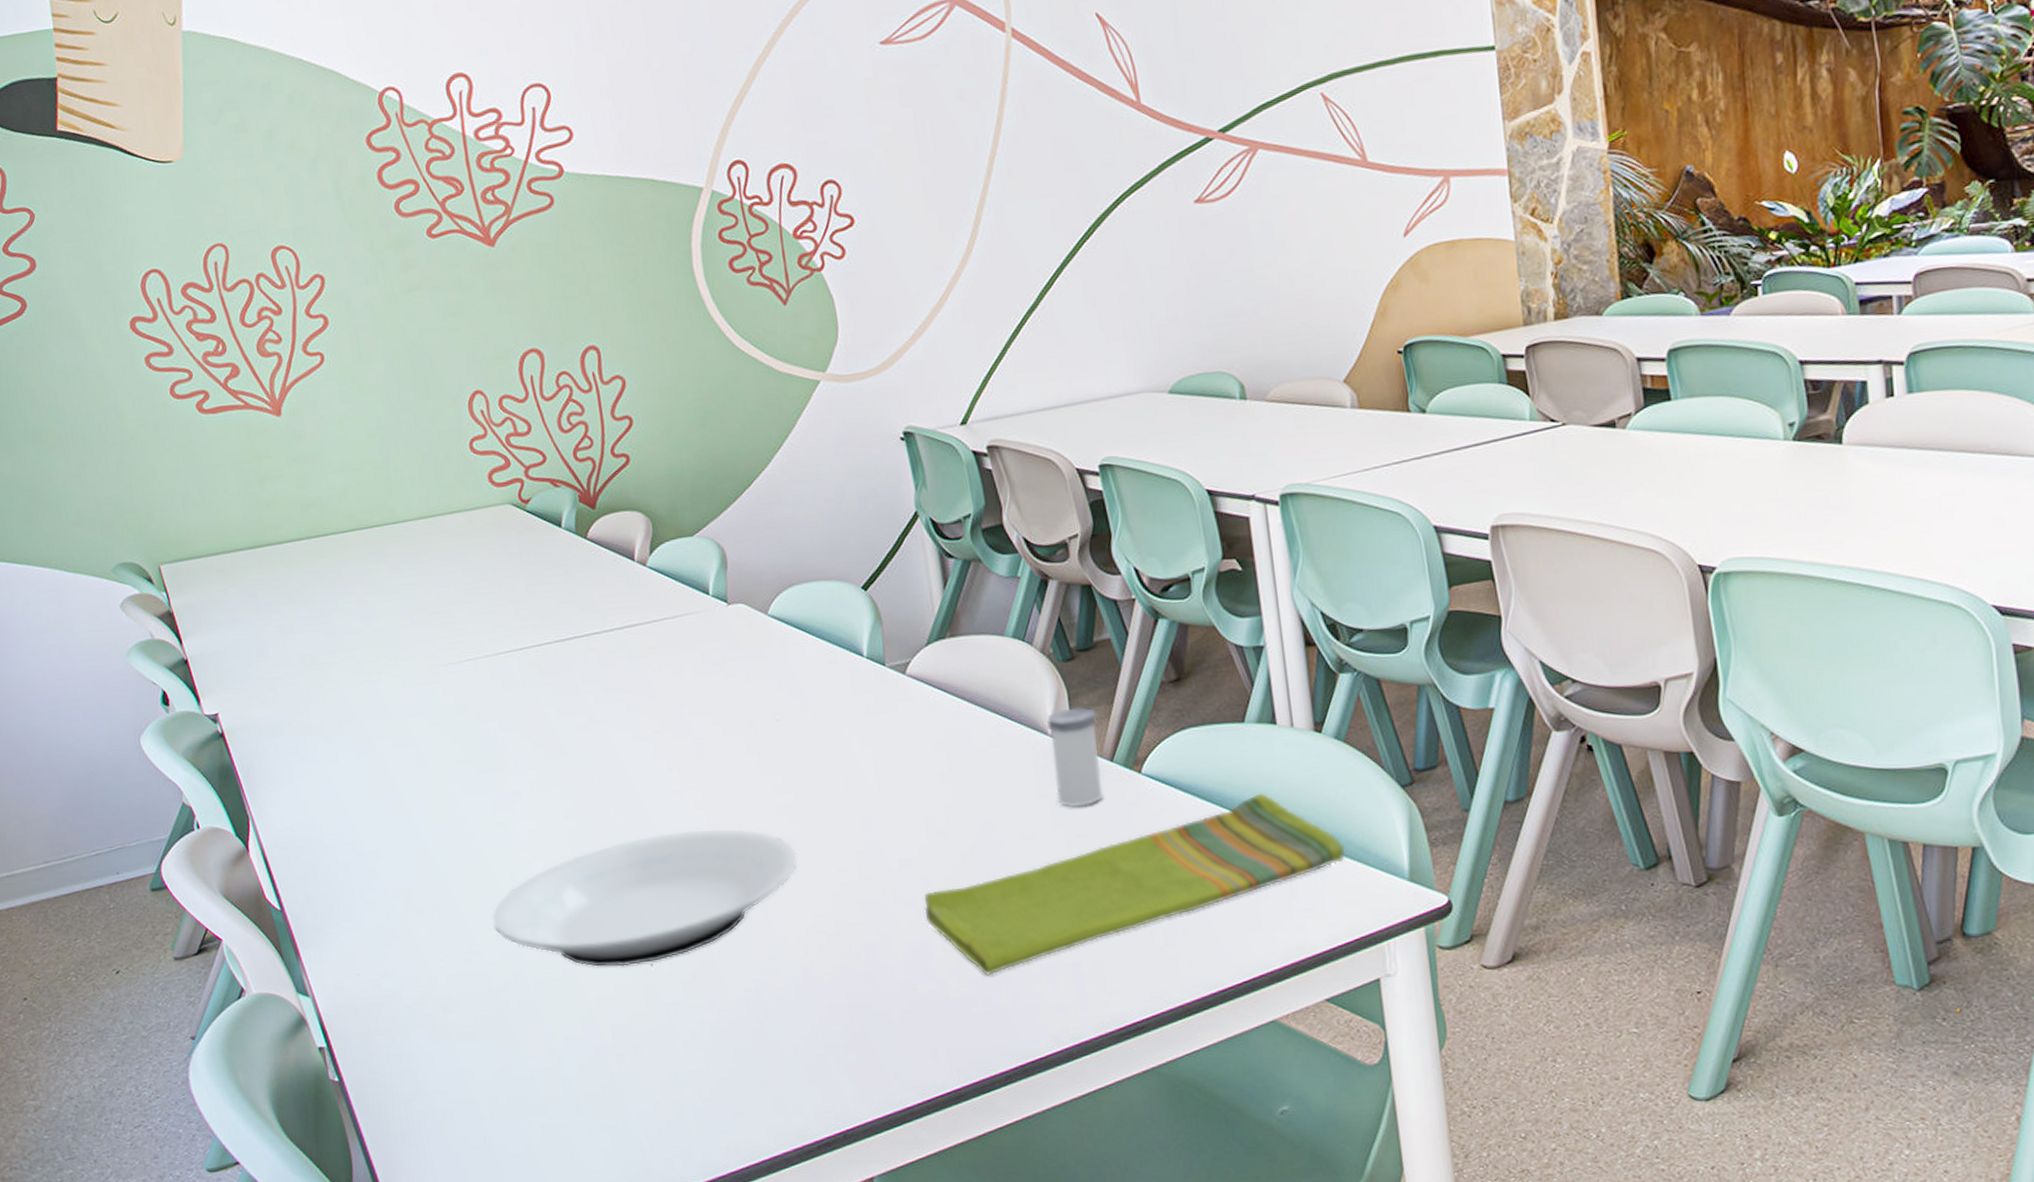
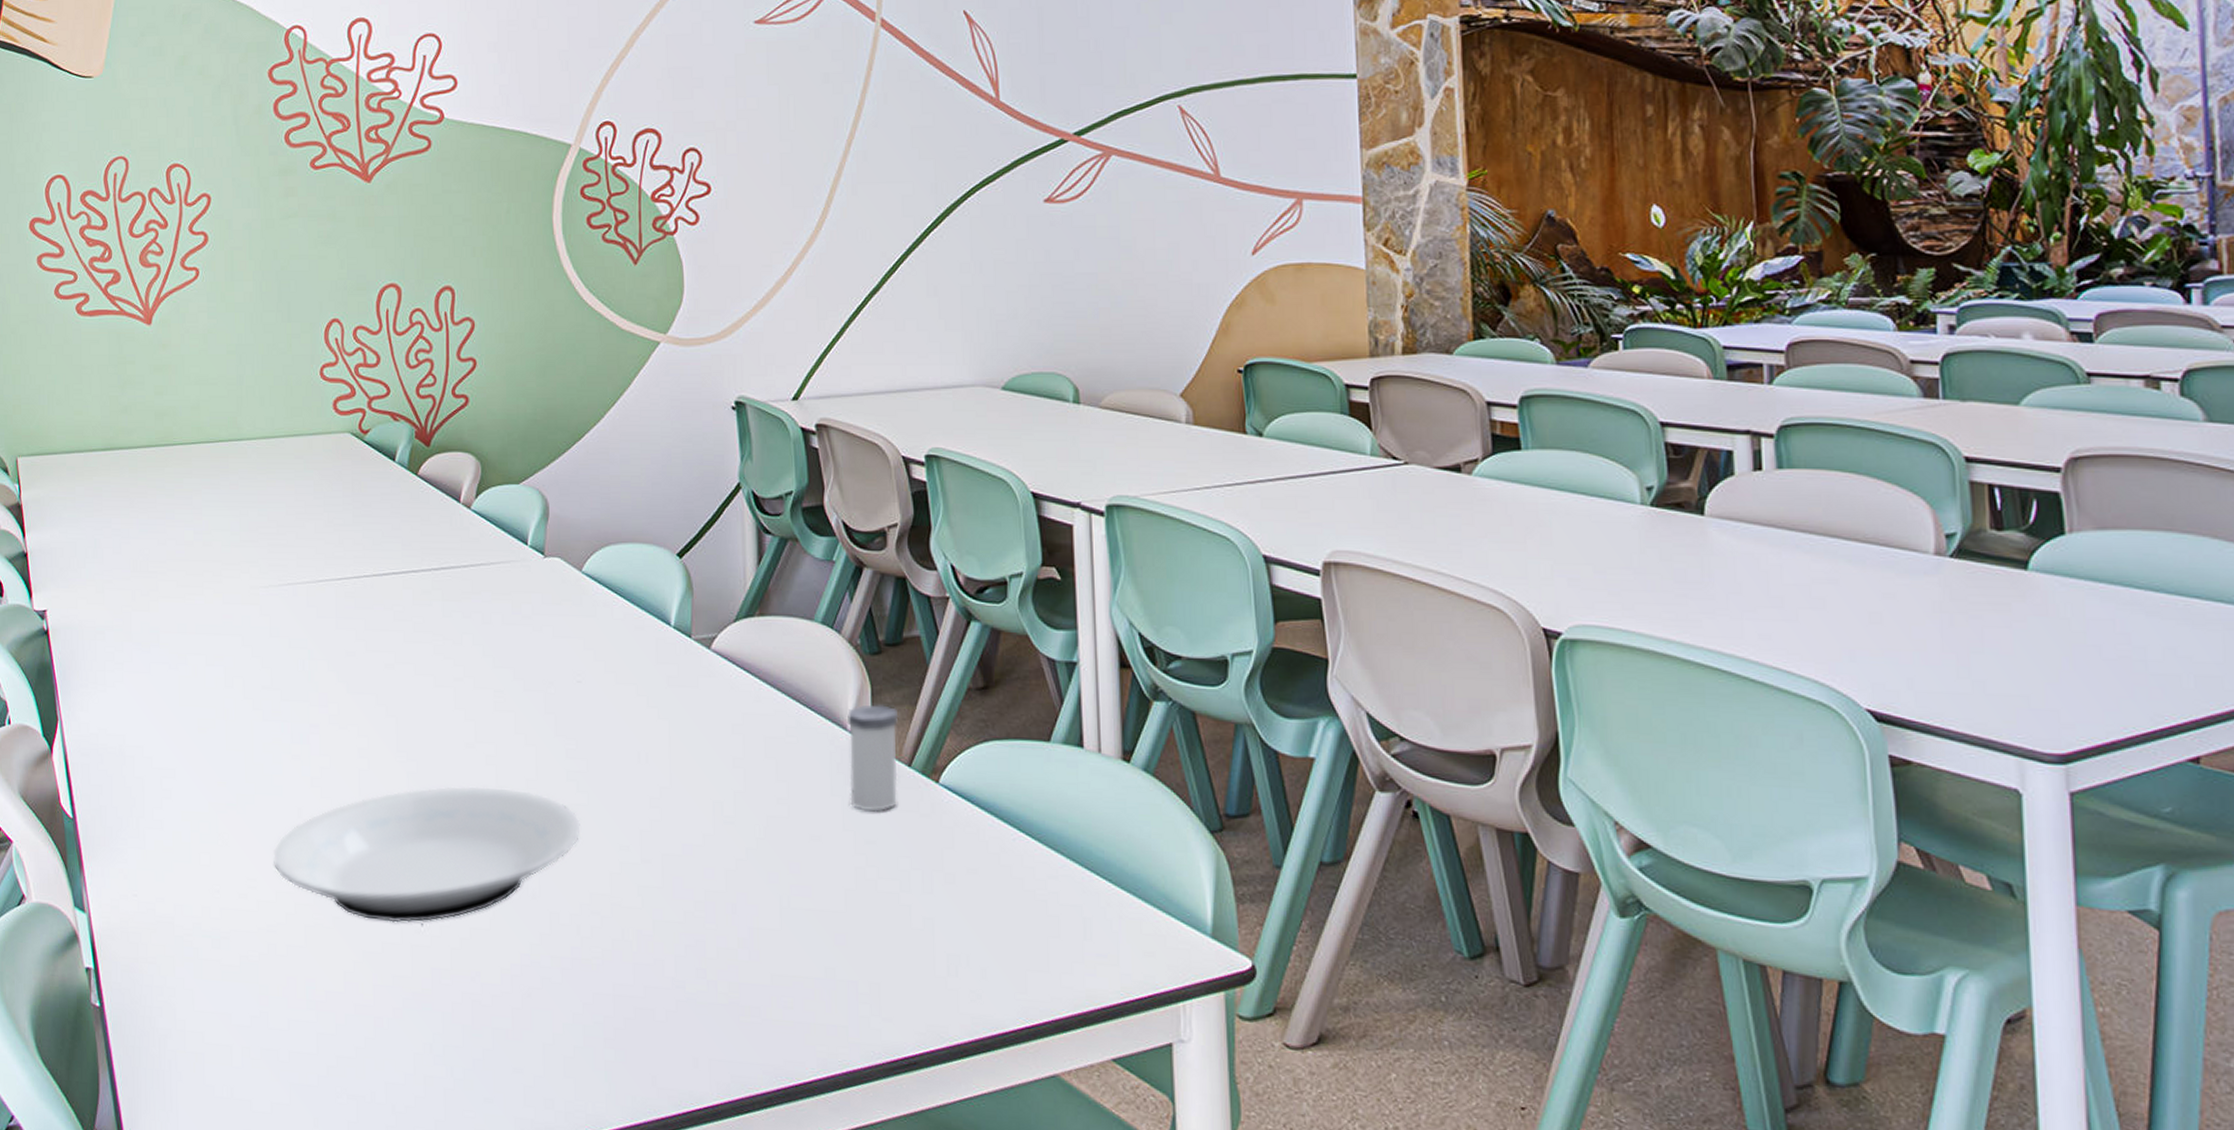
dish towel: present [924,793,1345,975] -> none [702,820,1145,983]

